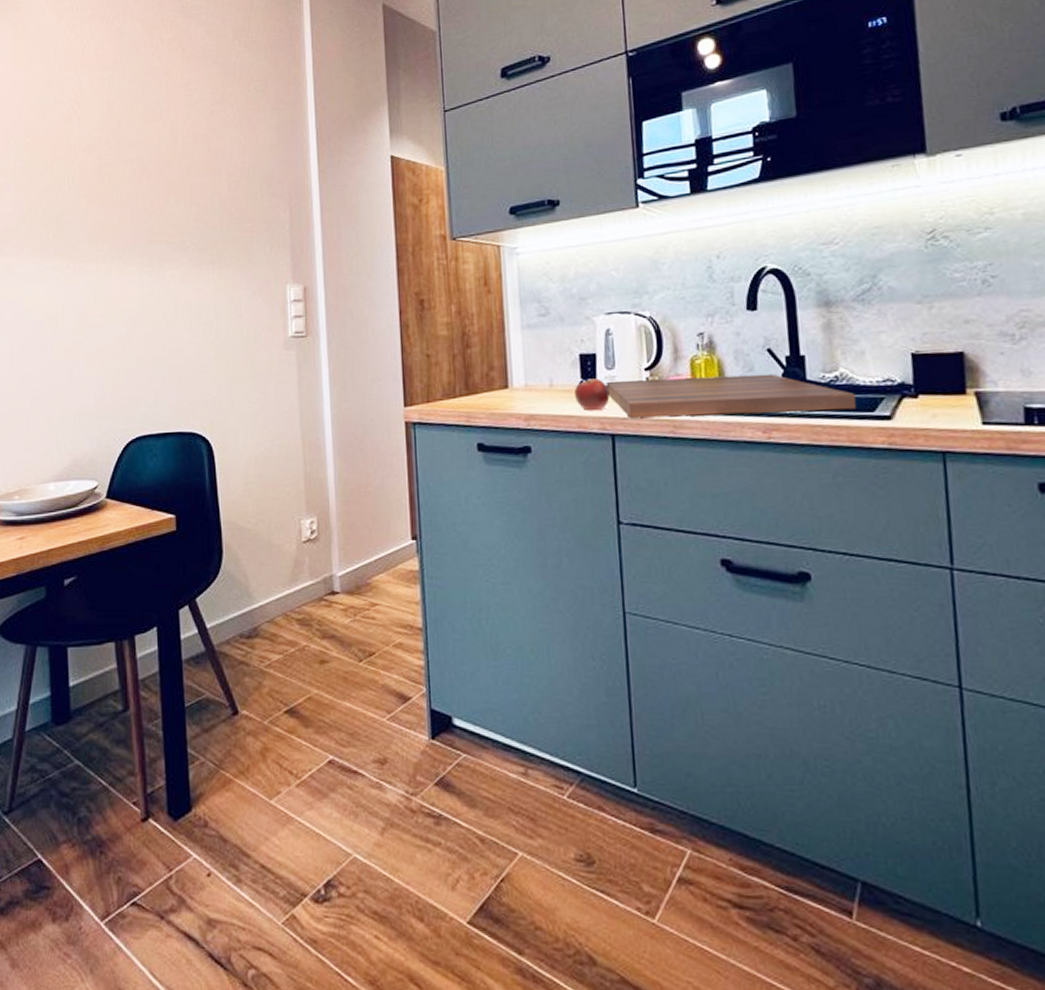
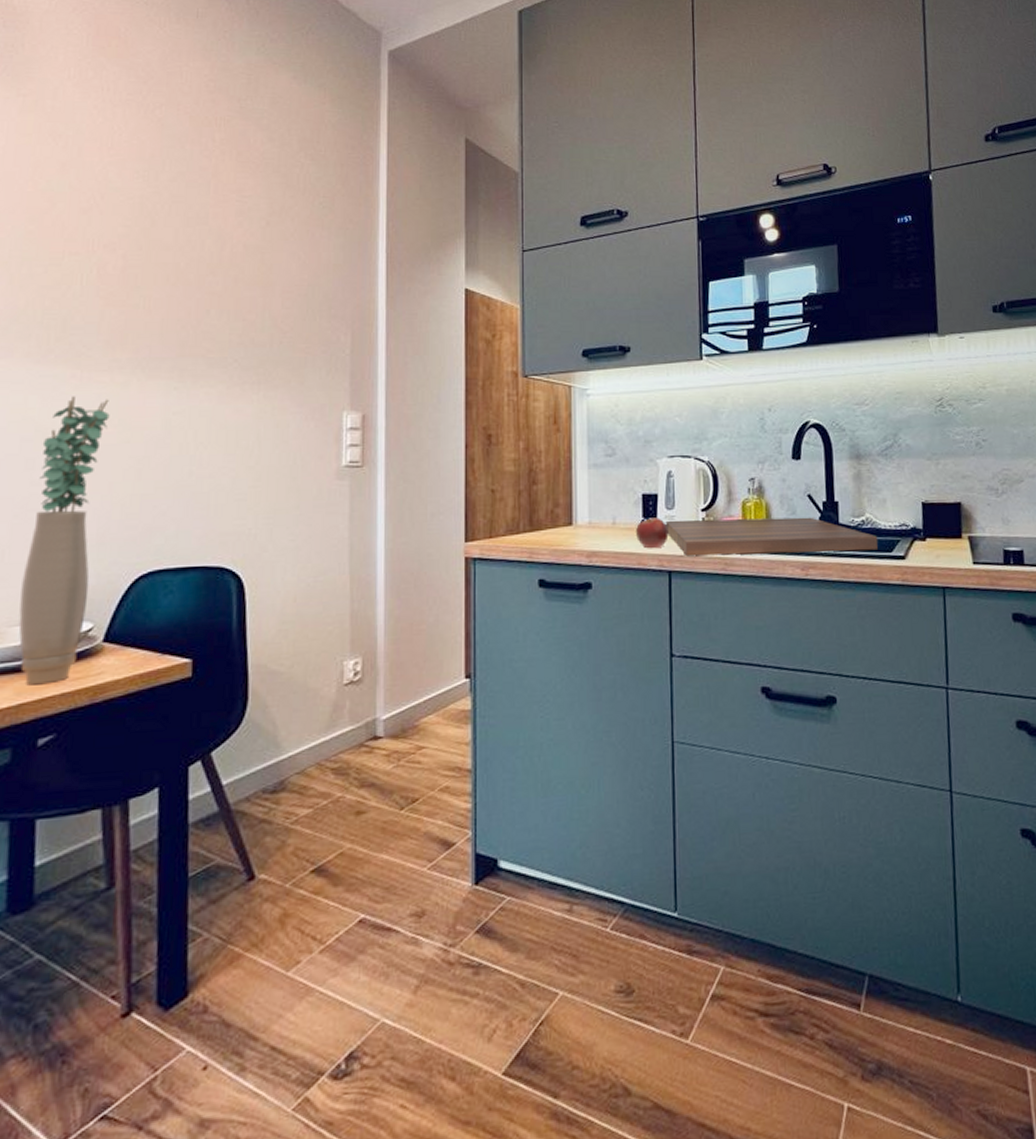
vase: none [43,284,98,534] -> present [18,396,110,686]

